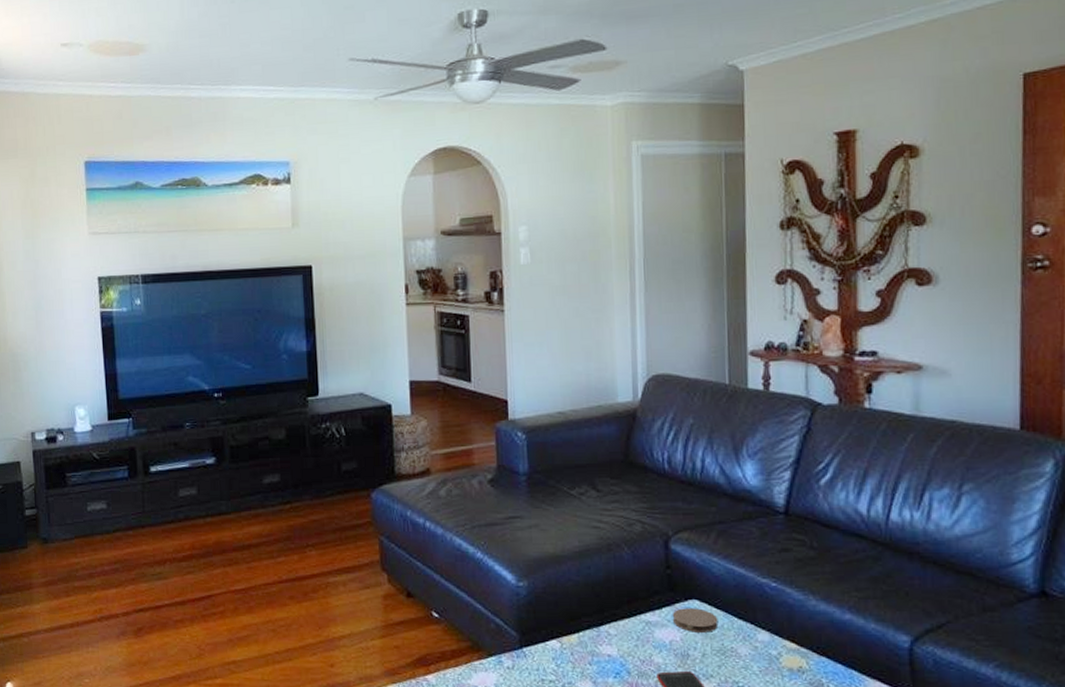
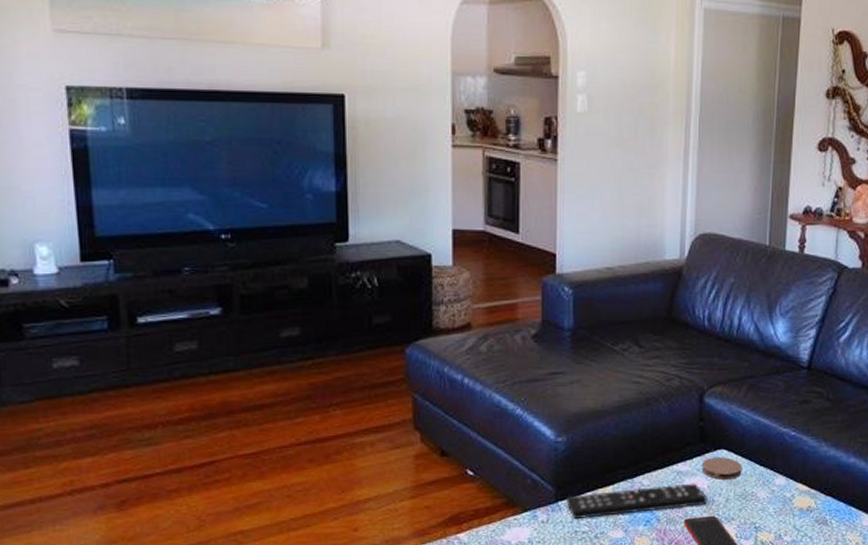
remote control: none [531,635,681,667] -> present [567,483,707,519]

